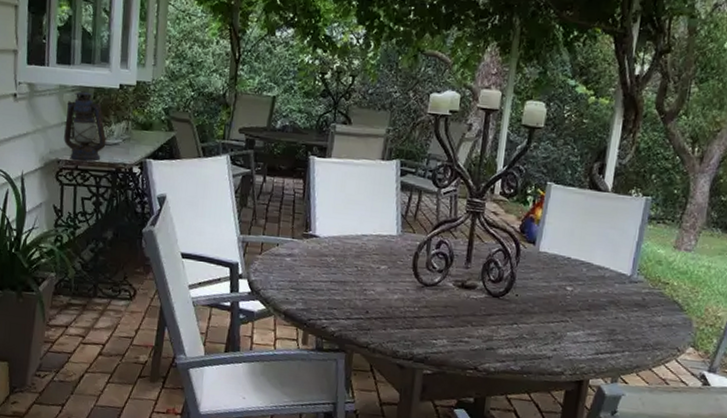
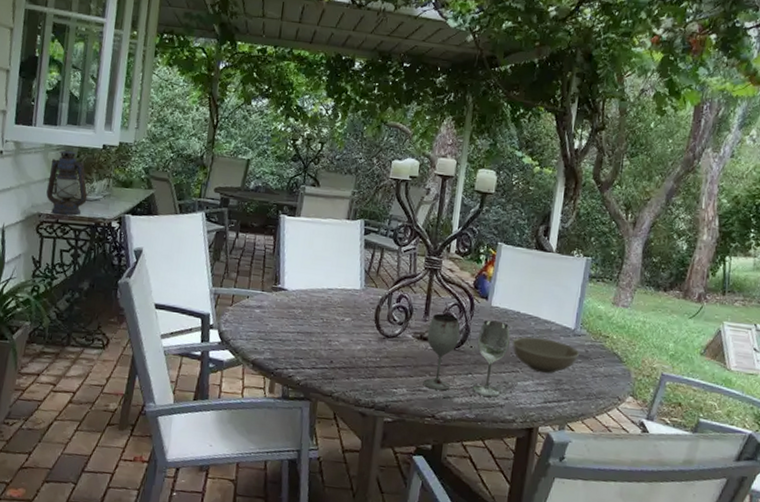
wineglass: none [464,260,560,349] -> present [423,313,510,397]
bowl: none [561,284,636,323] -> present [512,336,580,373]

